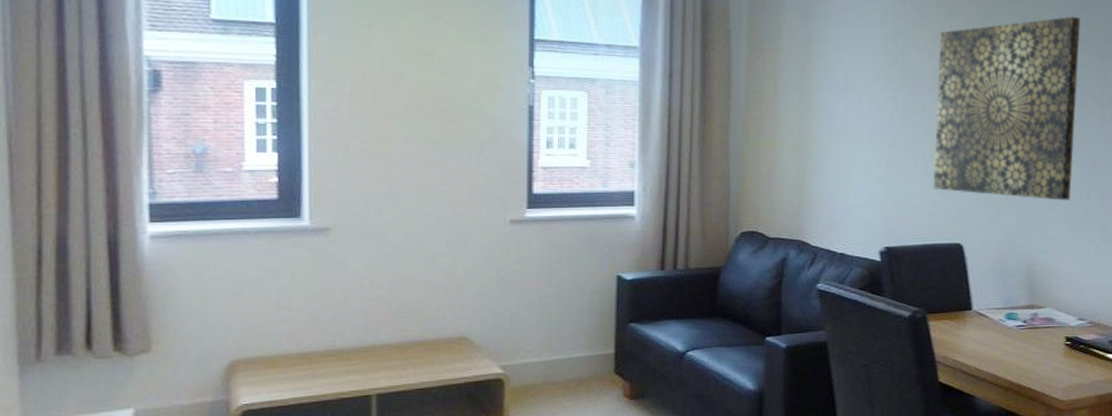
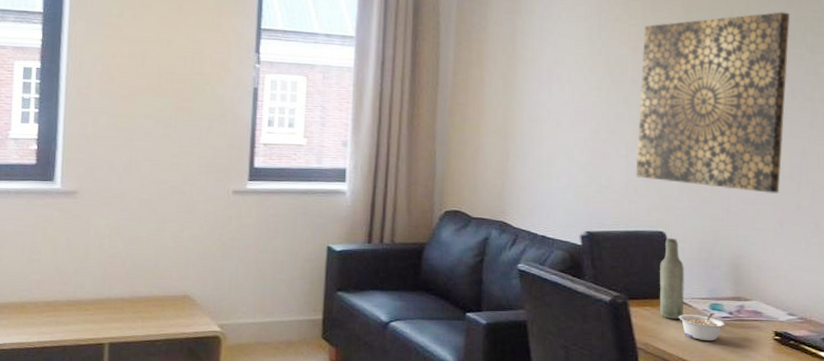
bottle: none [957,249,981,331] -> present [660,238,684,319]
legume: none [976,321,1021,350] -> present [679,312,726,341]

